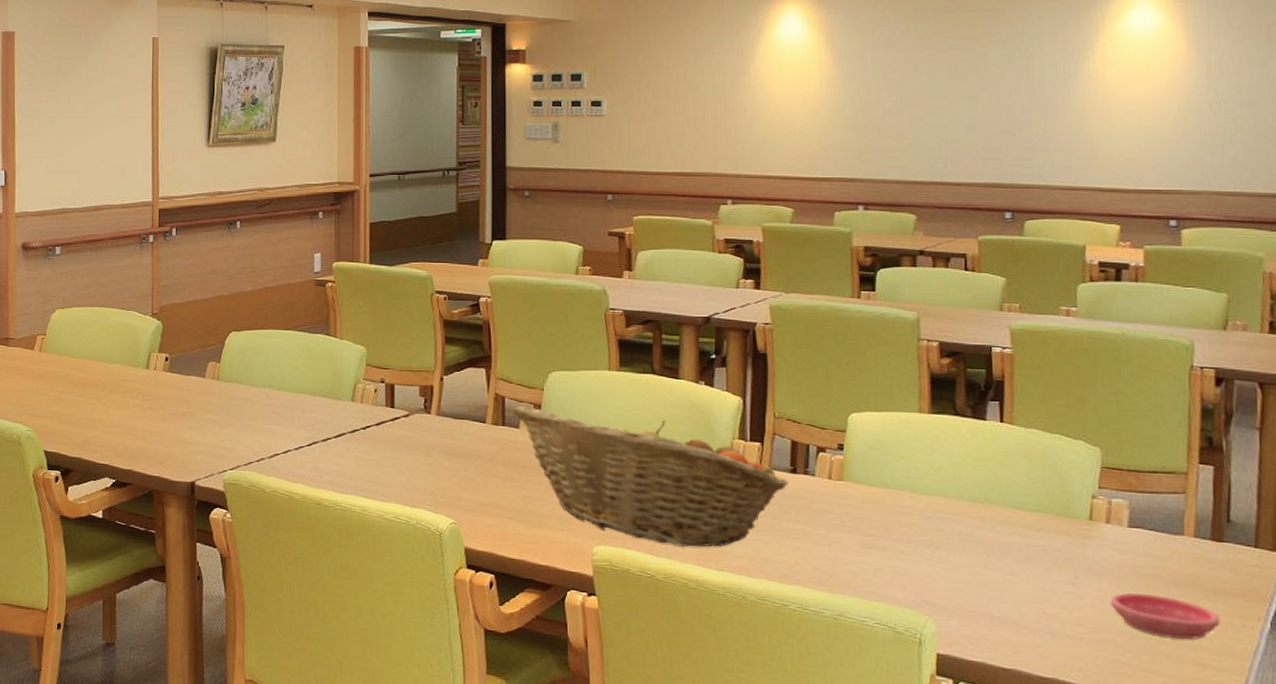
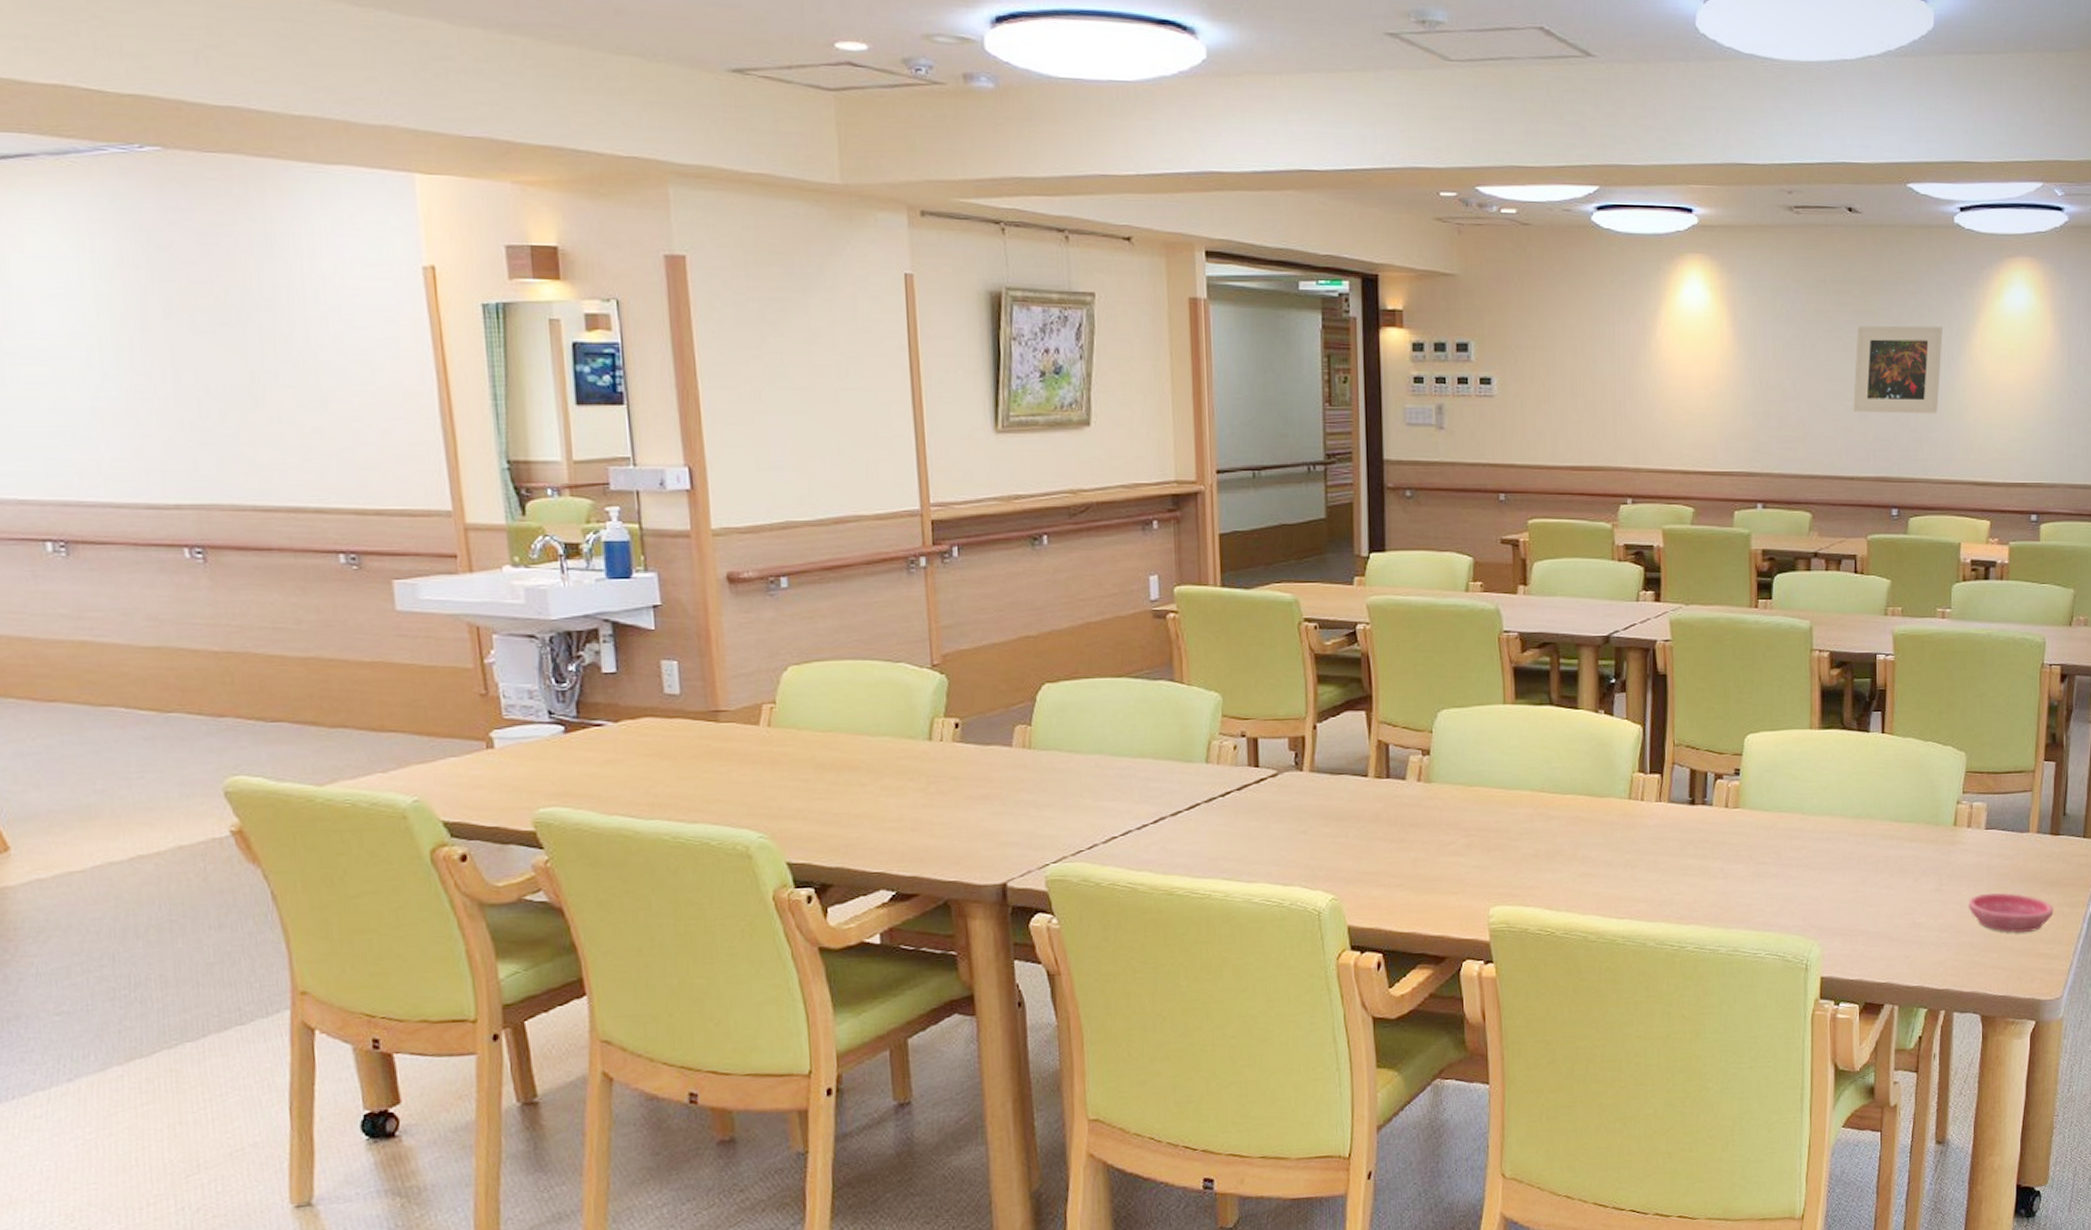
fruit basket: present [513,405,788,547] -> none [1398,752,1687,897]
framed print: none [959,47,1057,126] -> present [1853,325,1943,414]

